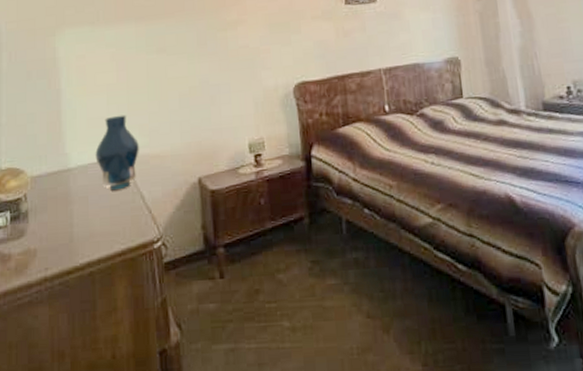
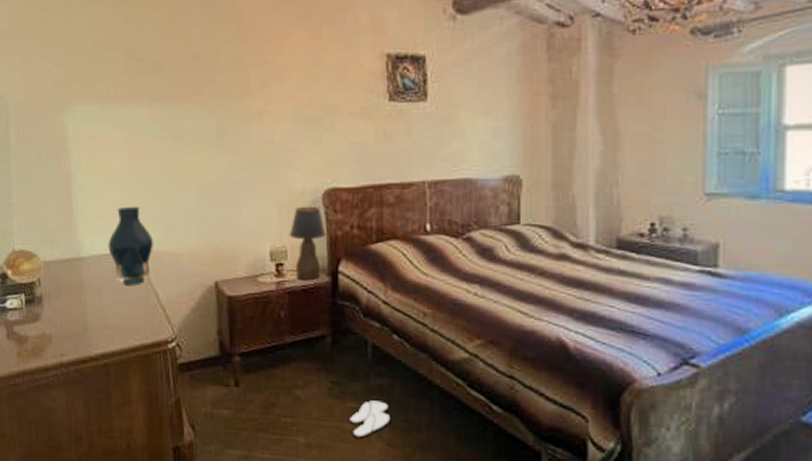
table lamp: none [265,99,299,168] -> present [289,206,326,281]
slippers: none [329,274,369,314] -> present [348,400,391,439]

